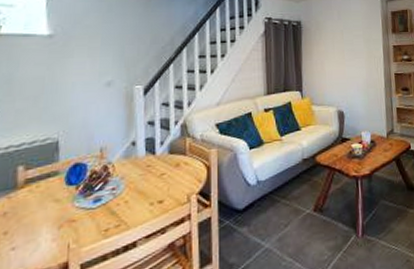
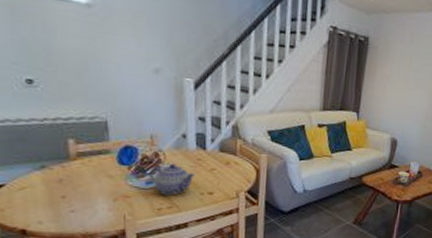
teapot: none [97,174,146,212] -> present [149,163,196,196]

